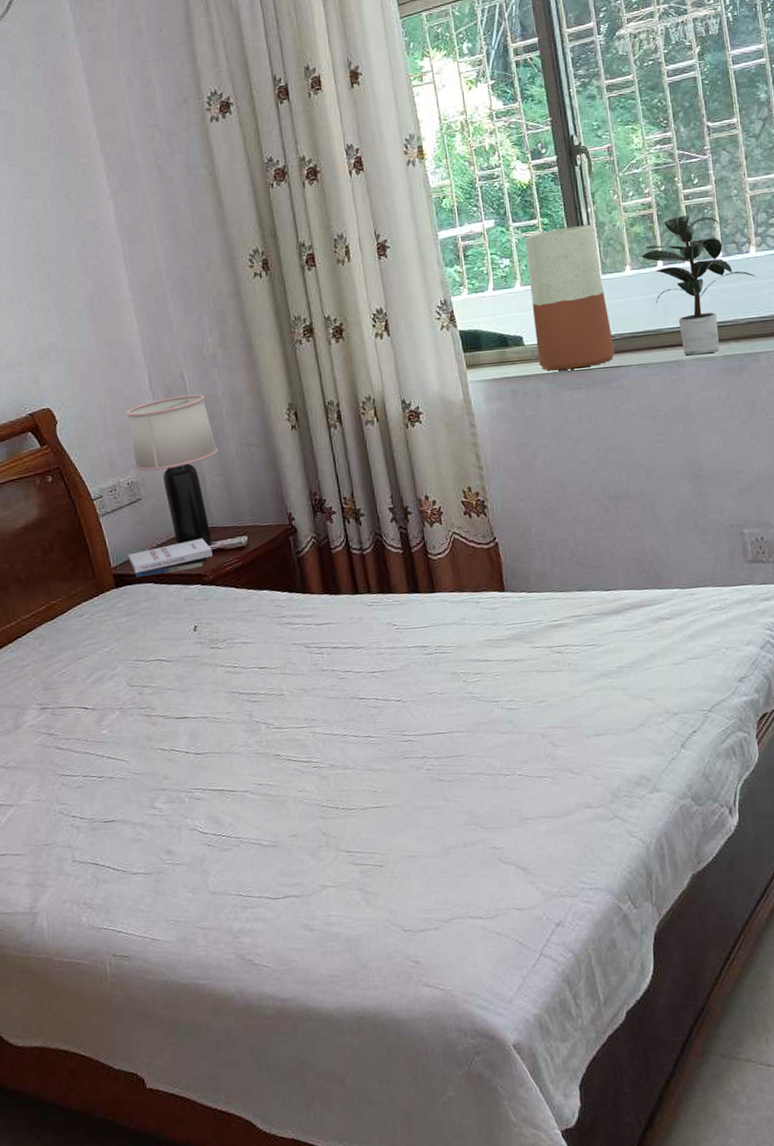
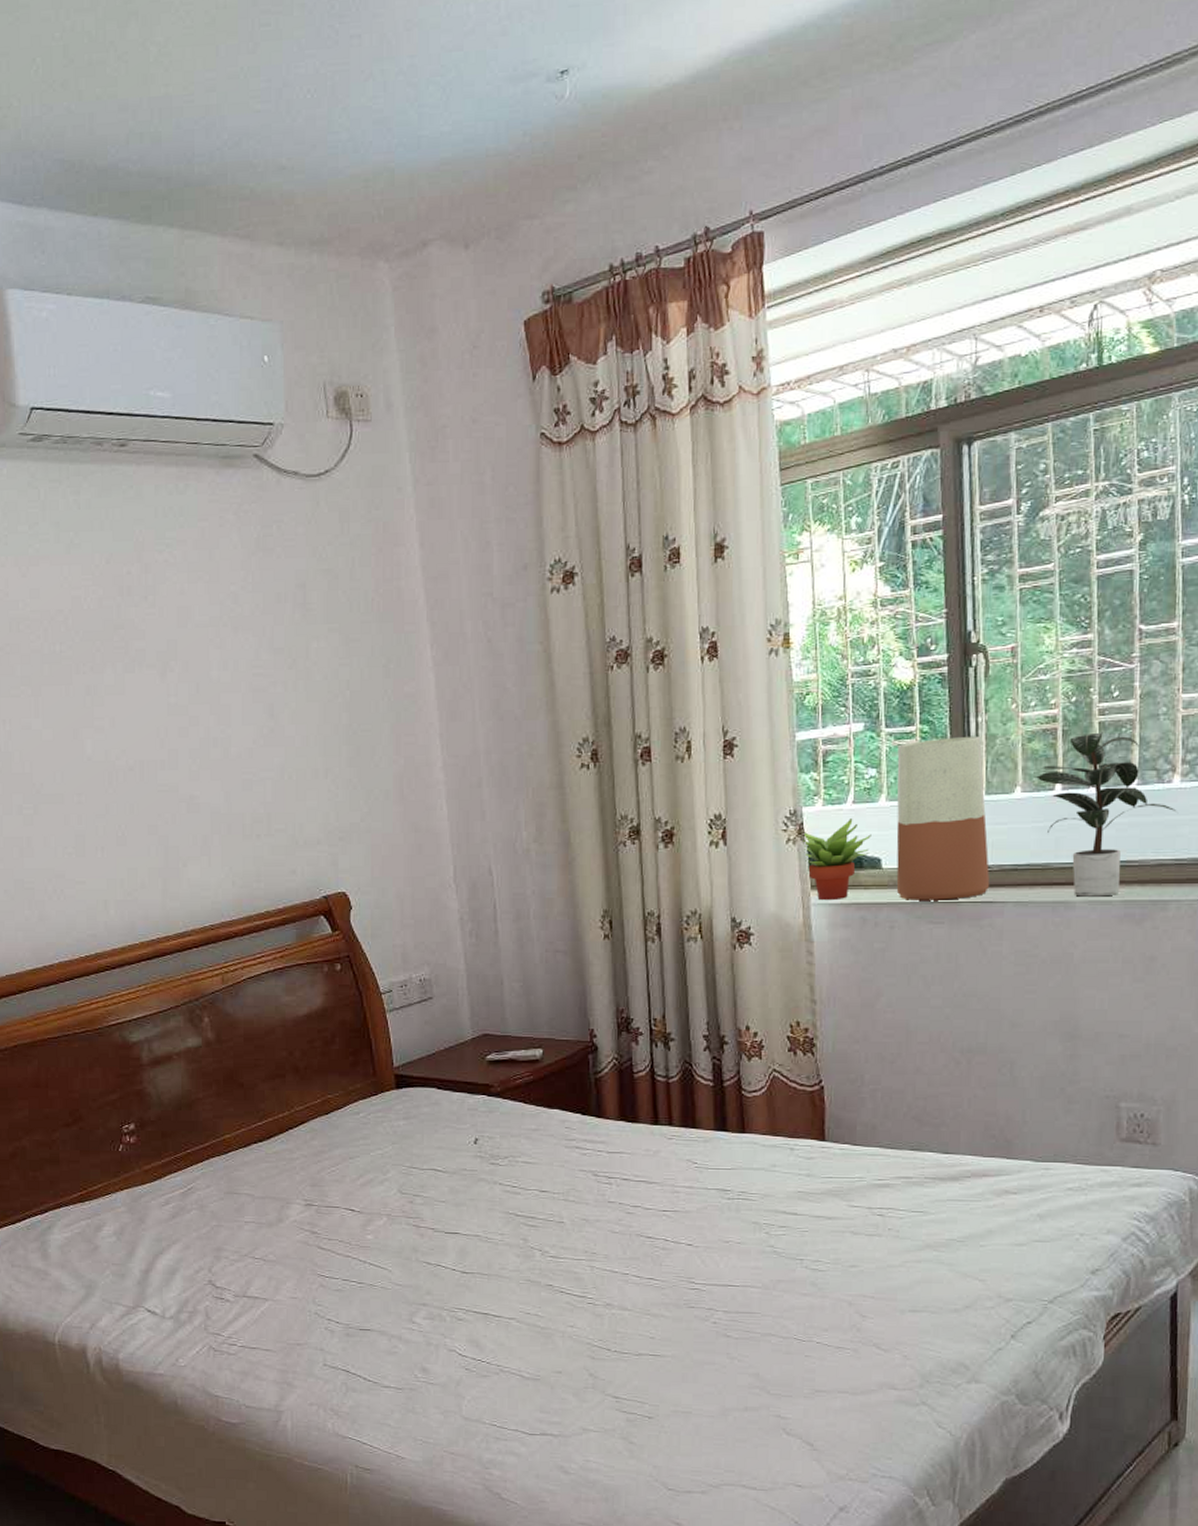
table lamp: present [126,394,219,547] -> none [426,891,522,1057]
books: present [128,538,213,577] -> none [412,1046,503,1080]
succulent plant: none [455,303,512,378] -> present [803,817,871,901]

